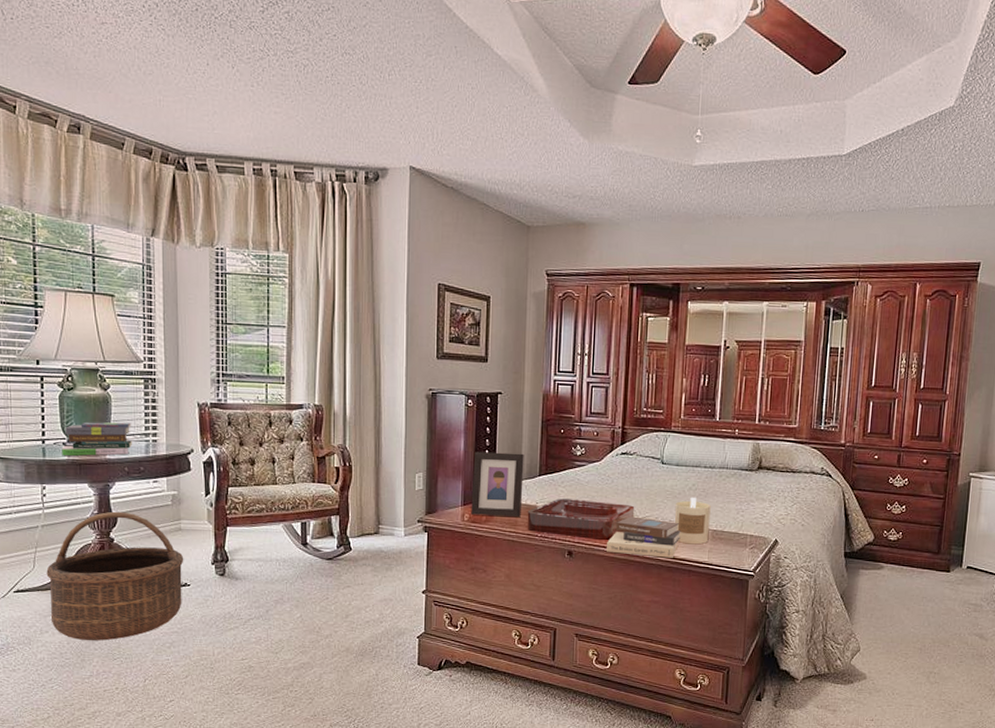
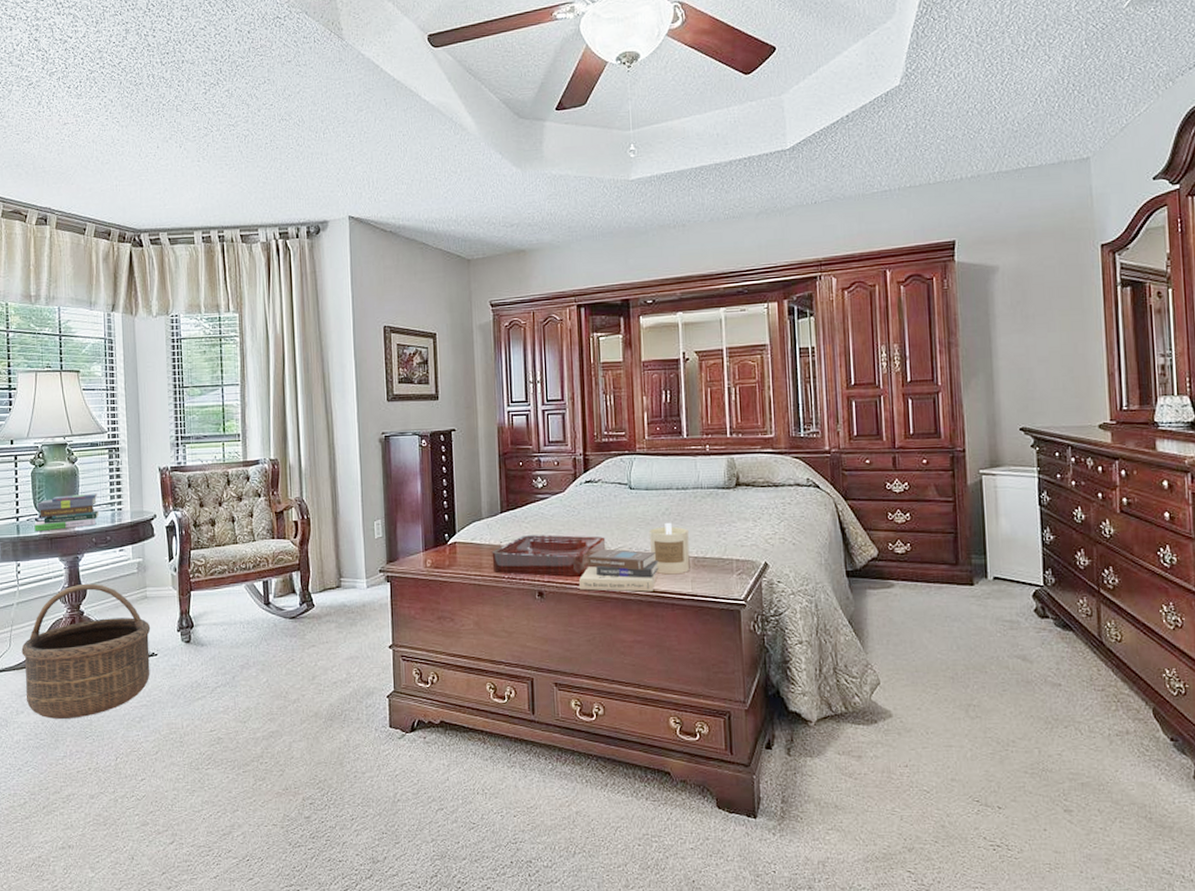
picture frame: present [471,451,524,517] -> none [432,491,486,560]

